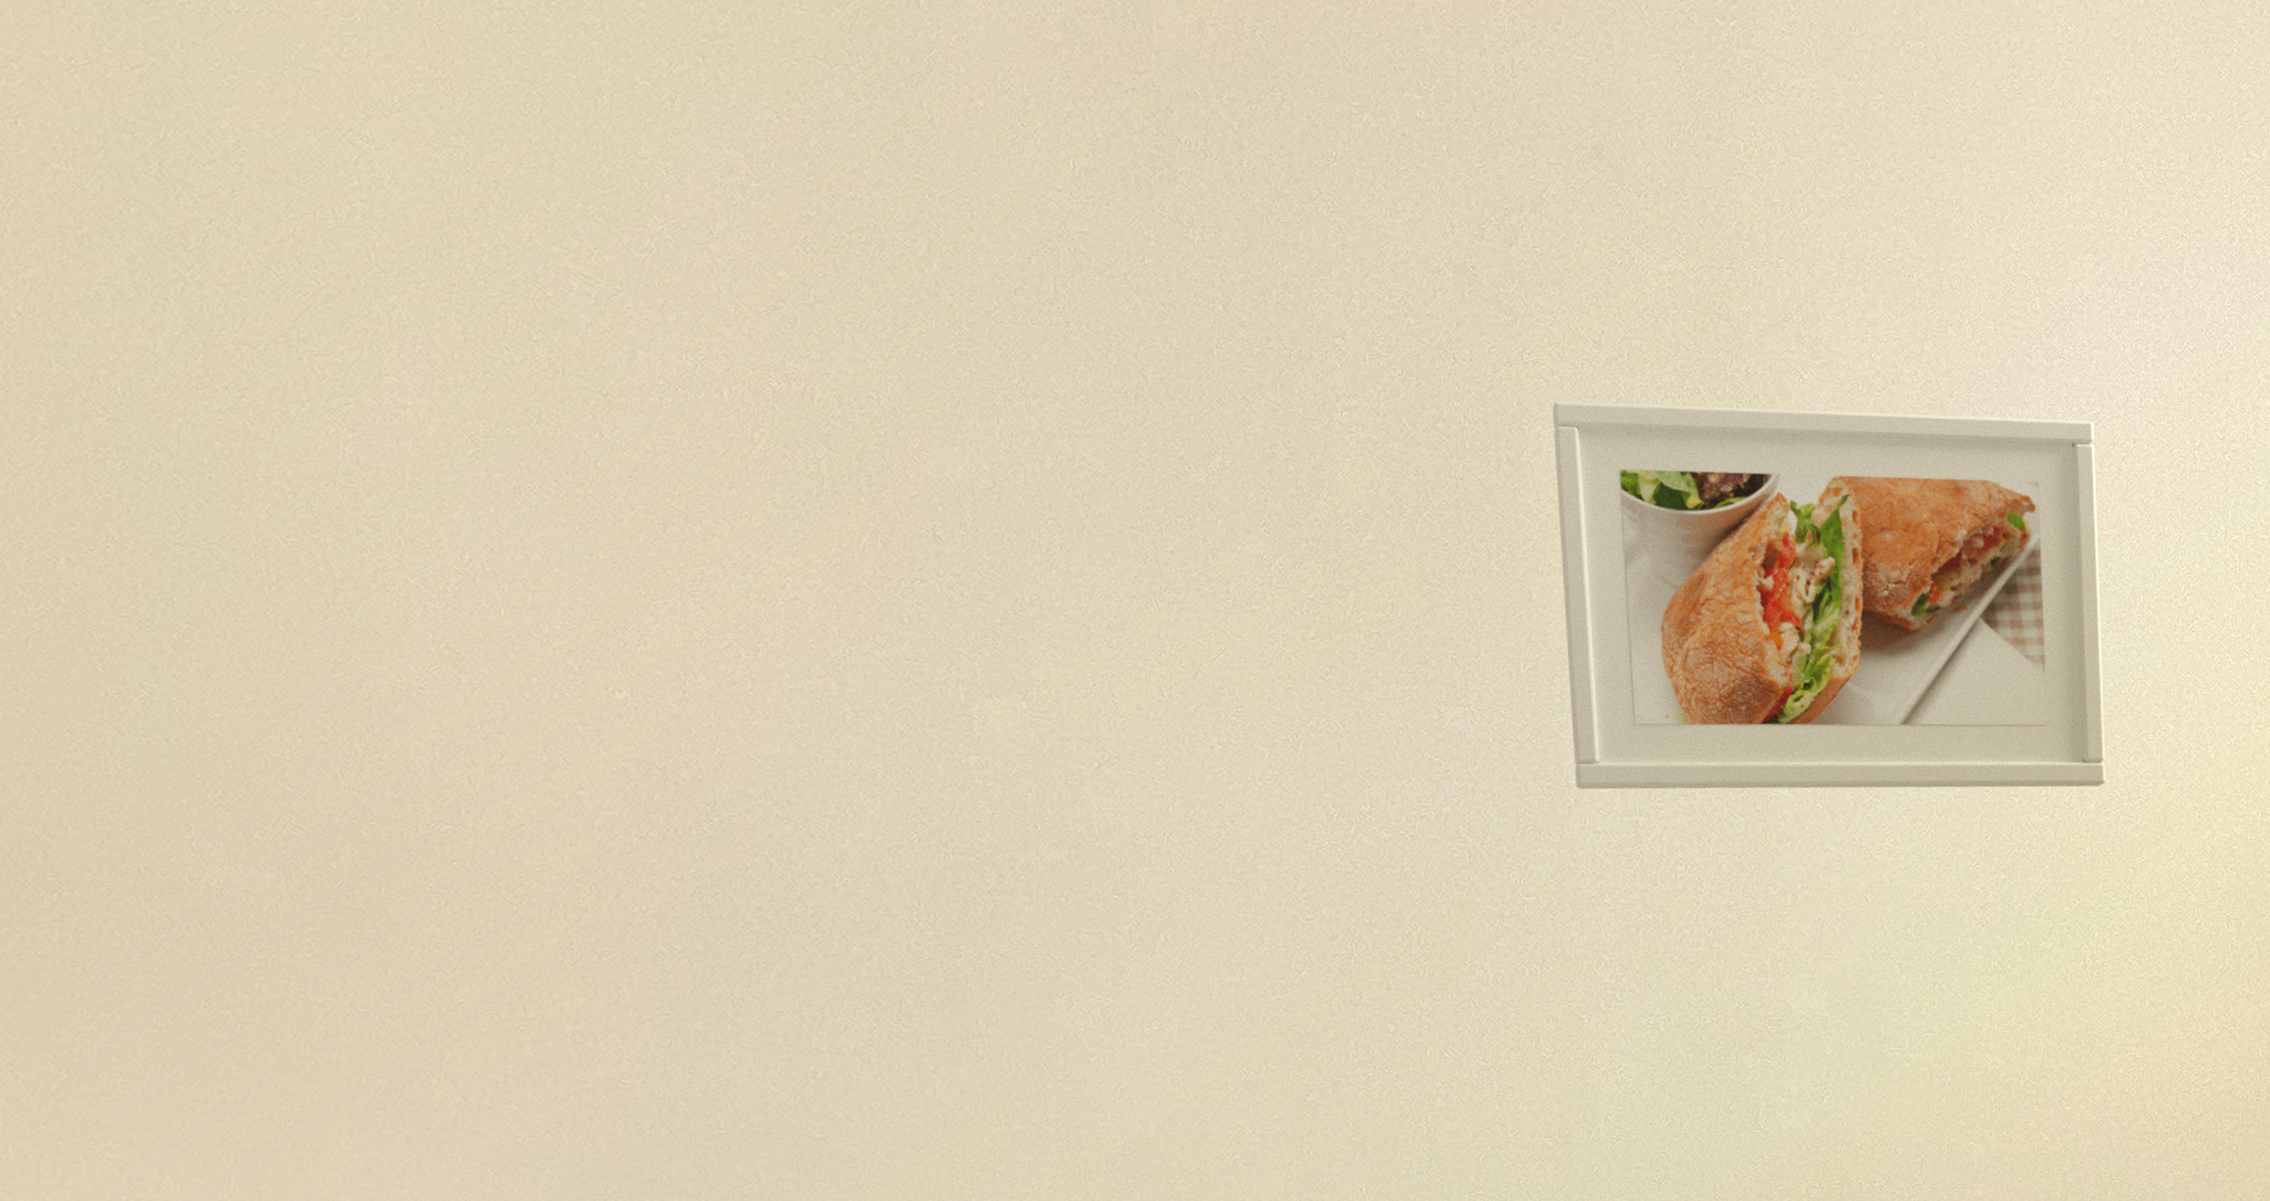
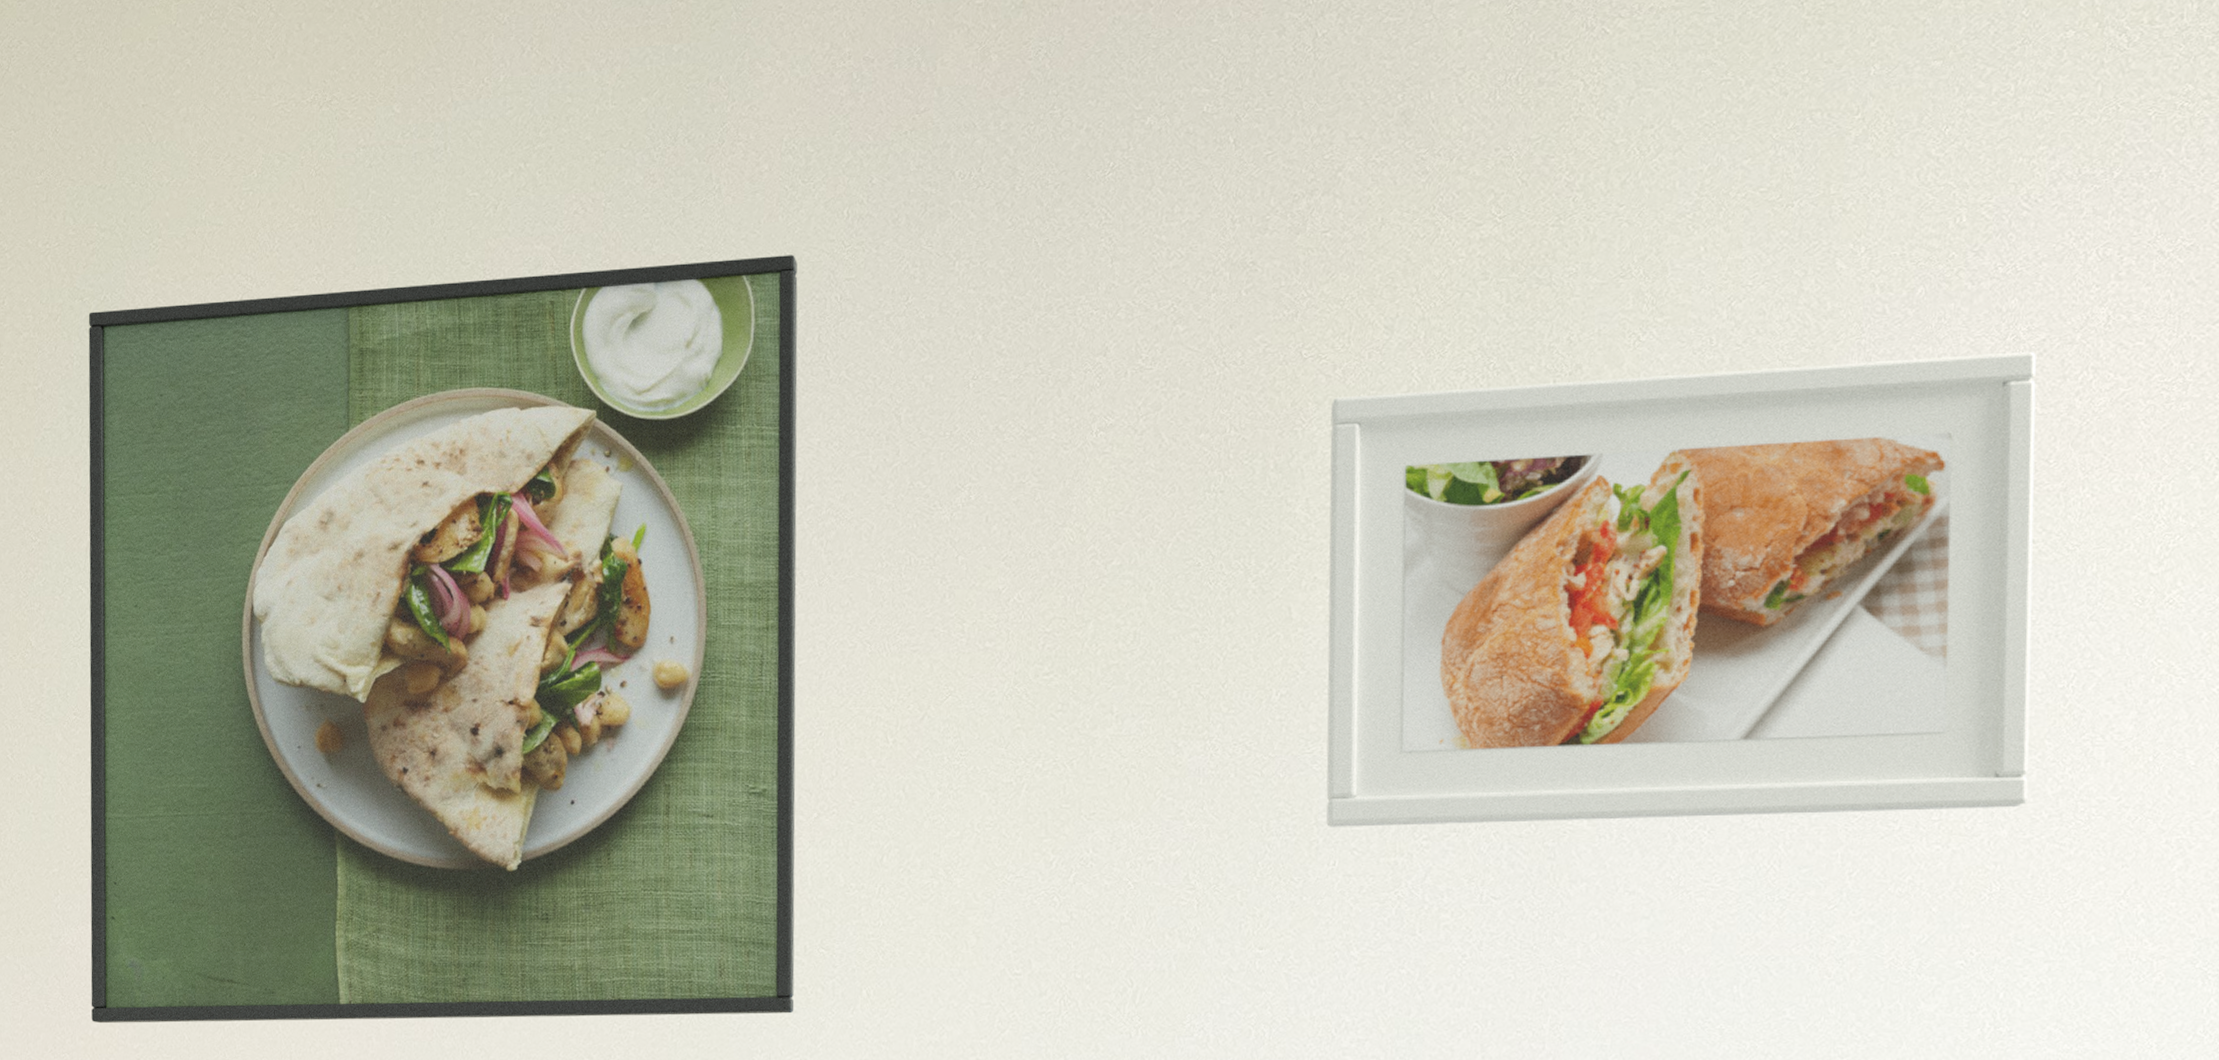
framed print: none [144,150,1092,976] -> present [88,255,798,1024]

